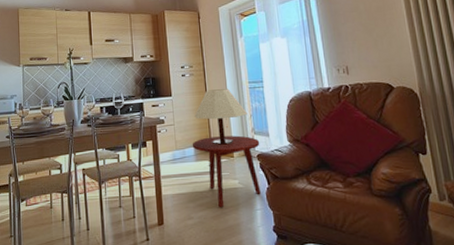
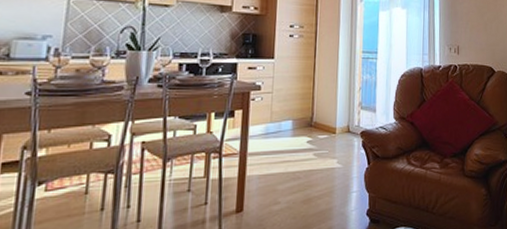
side table: present [192,135,261,208] -> none [290,109,366,191]
table lamp: present [194,89,248,145] -> none [298,56,357,119]

